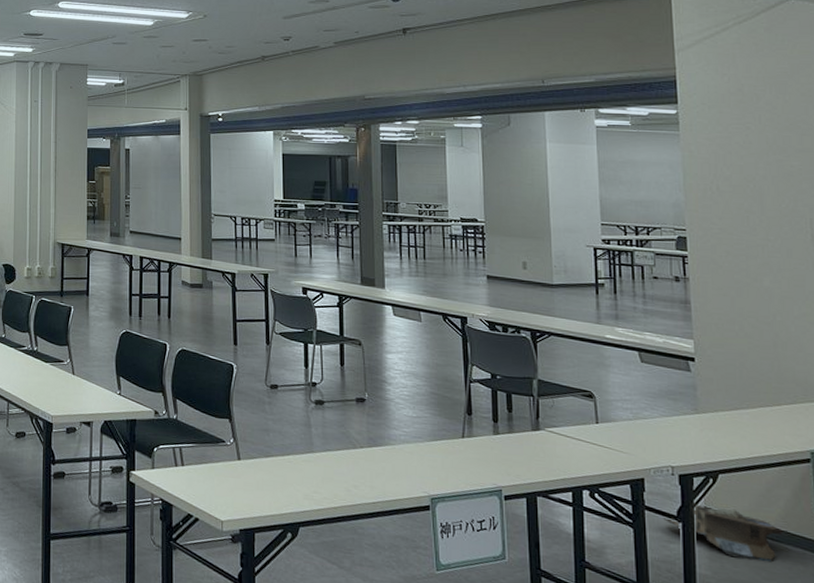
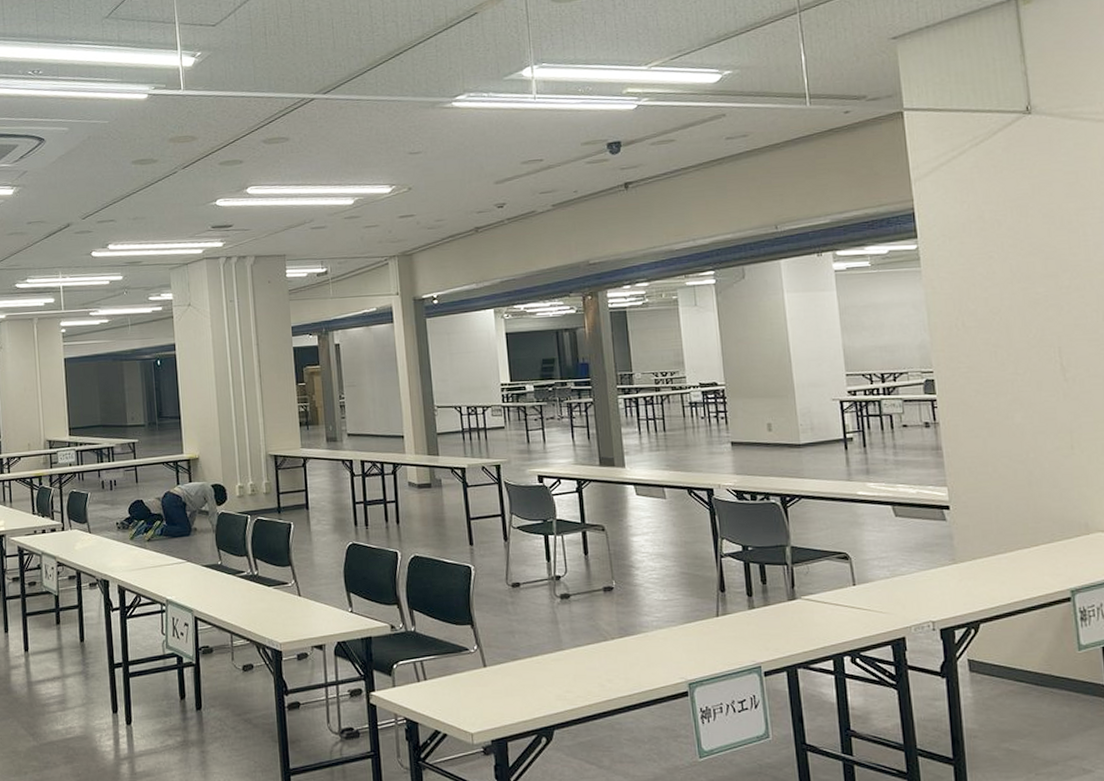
cardboard box: present [663,504,783,563] -> none [926,657,1047,709]

